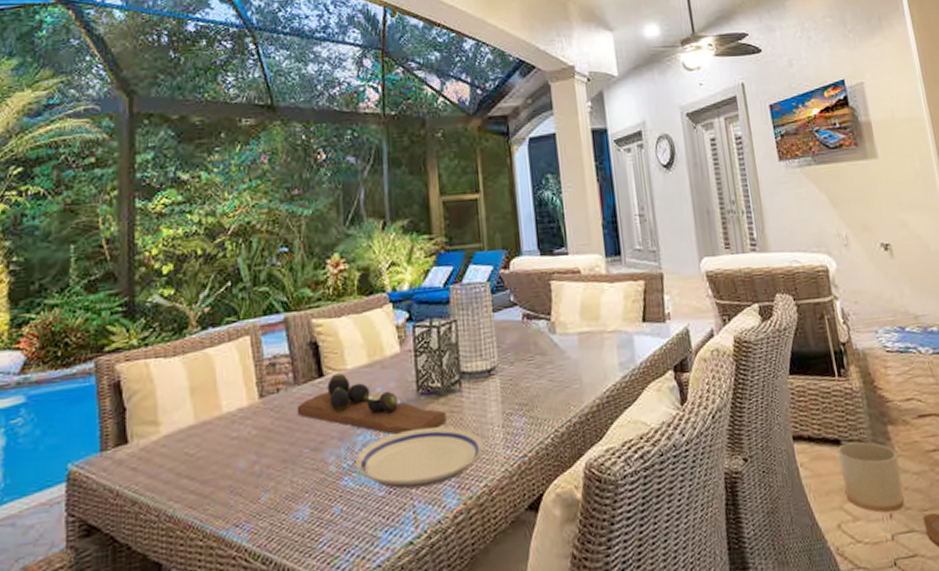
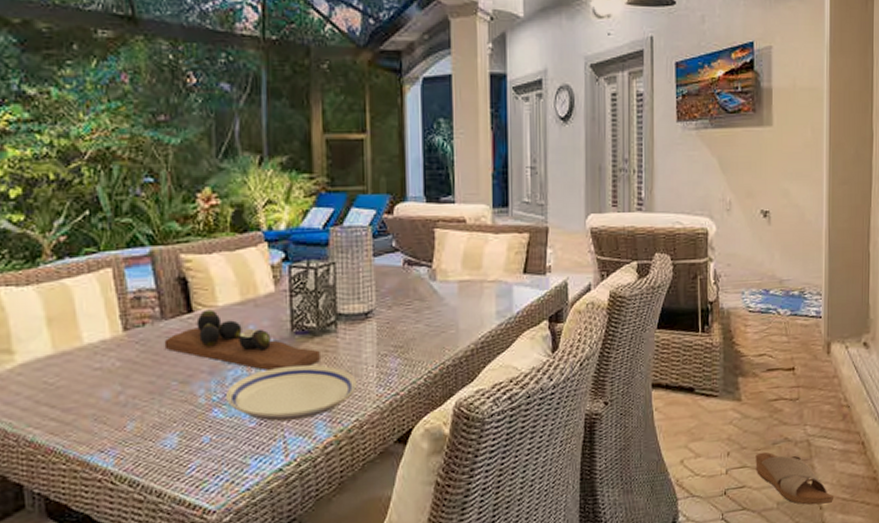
planter: present [837,441,904,514] -> none [690,390,743,452]

